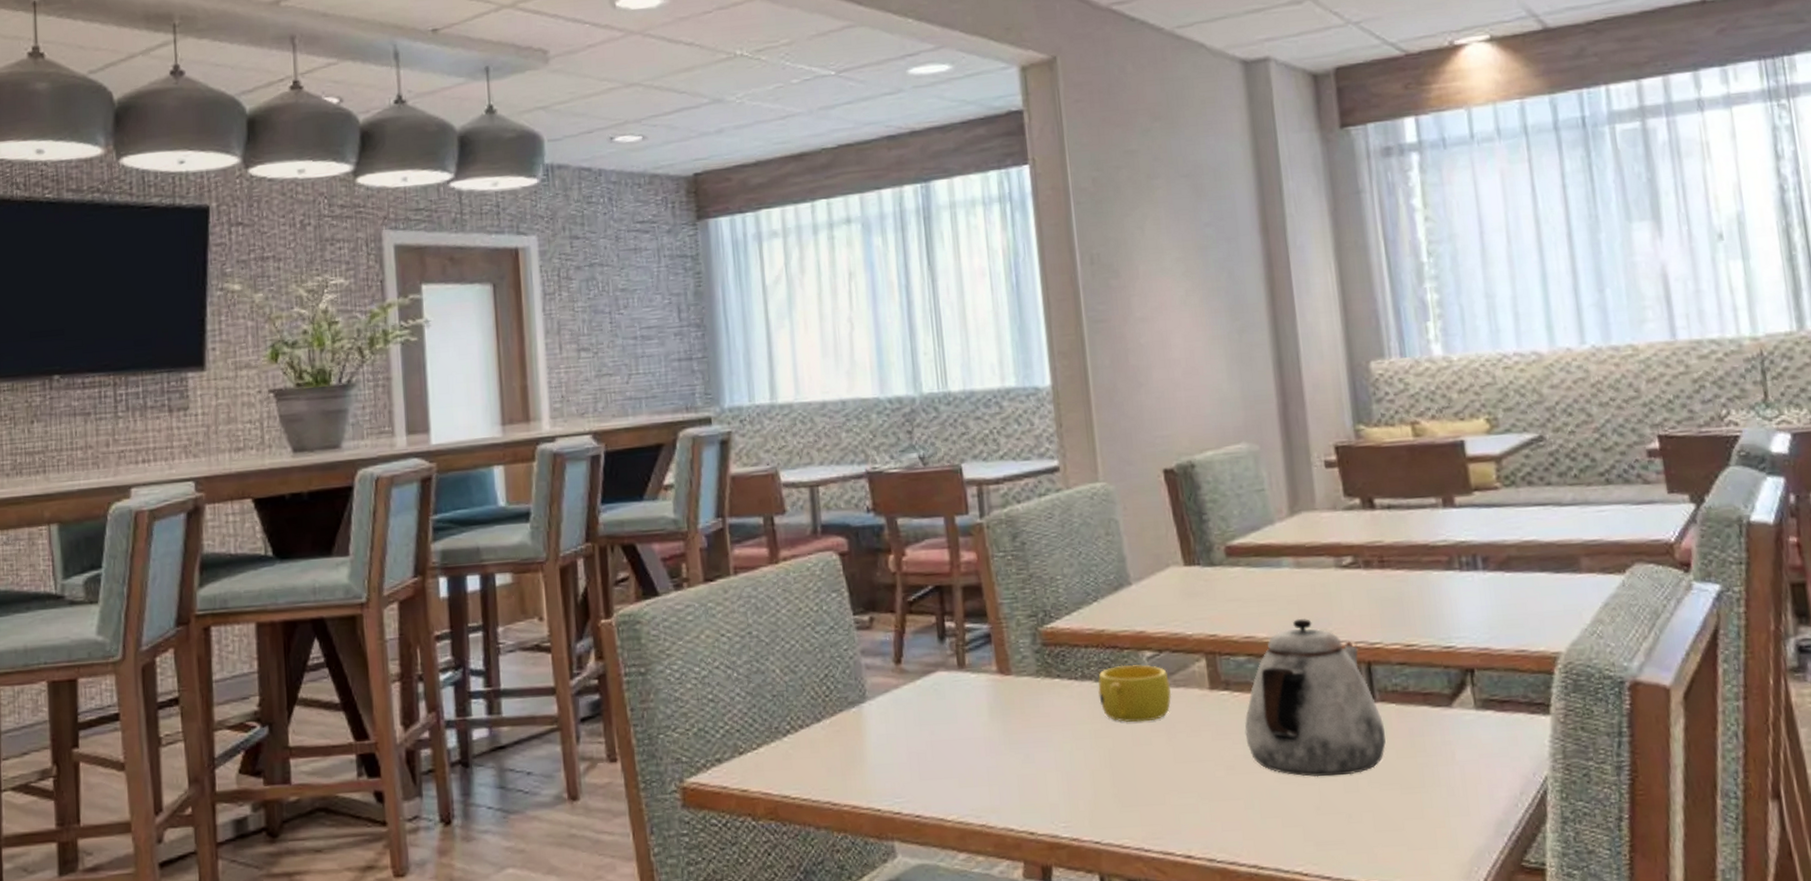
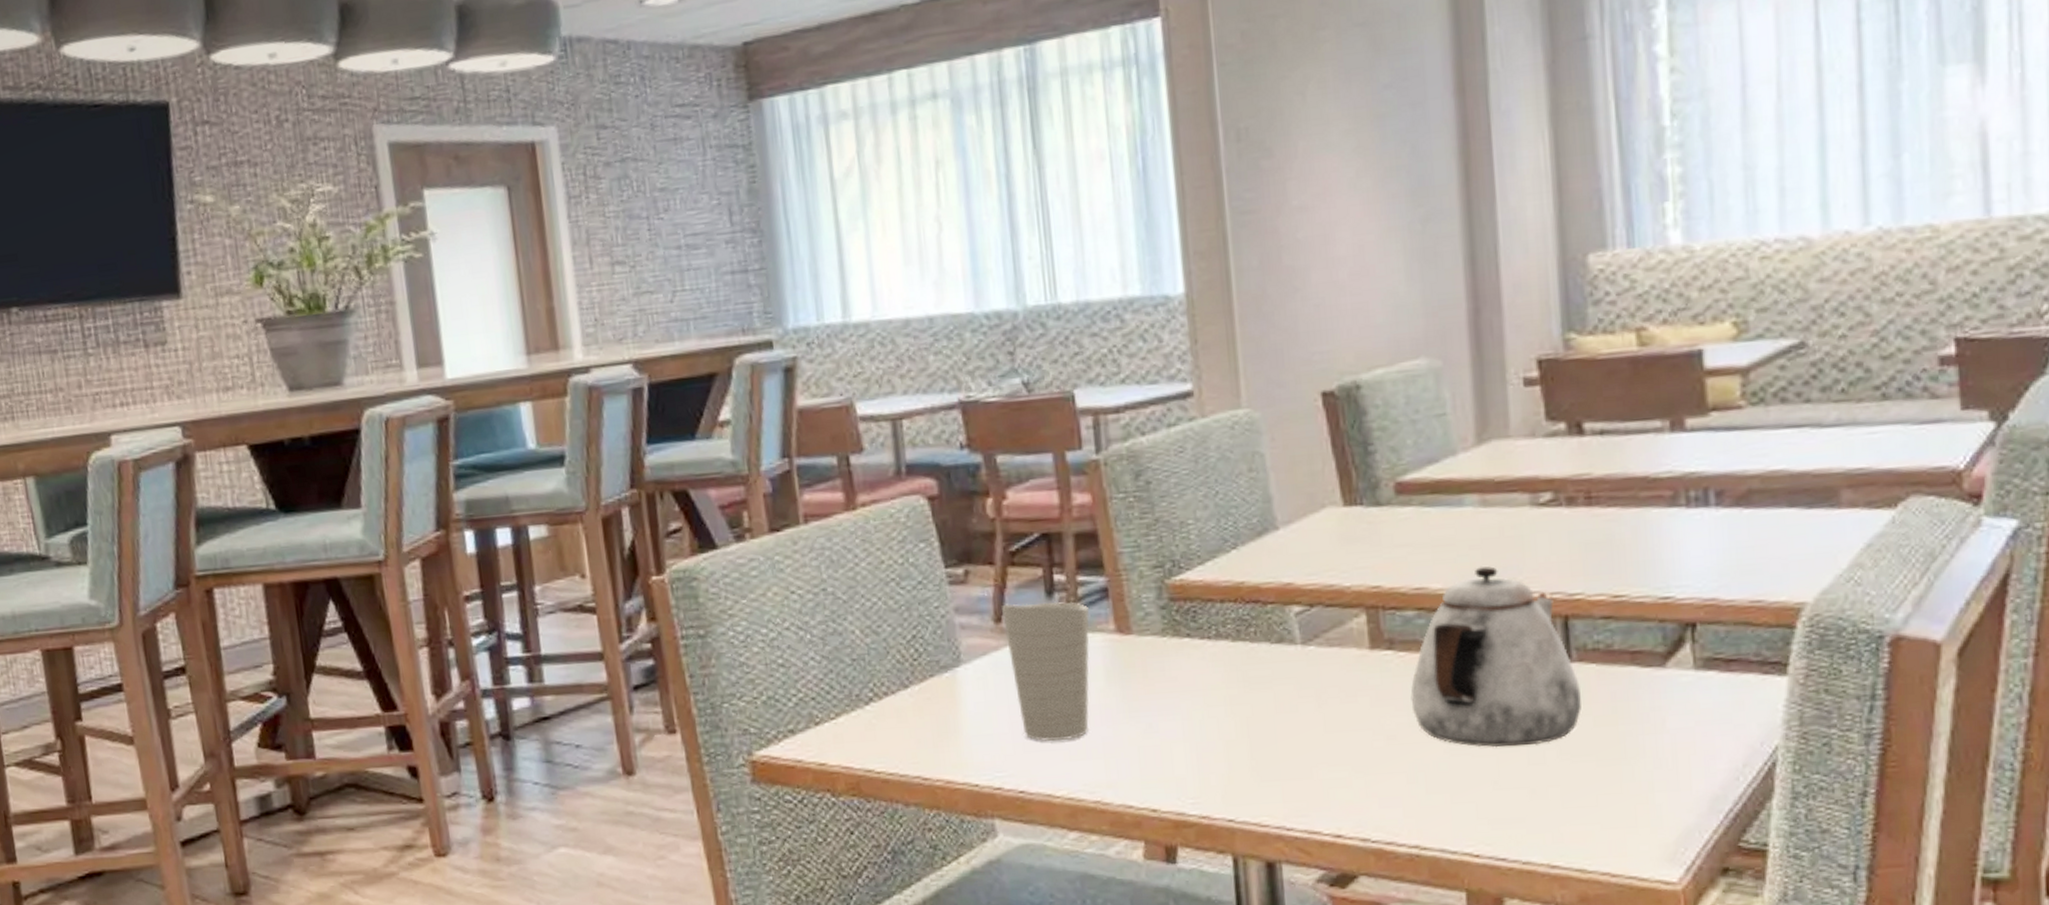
cup: none [901,645,976,770] -> present [1001,601,1090,741]
cup: present [1098,664,1172,723] -> none [1235,621,1324,687]

